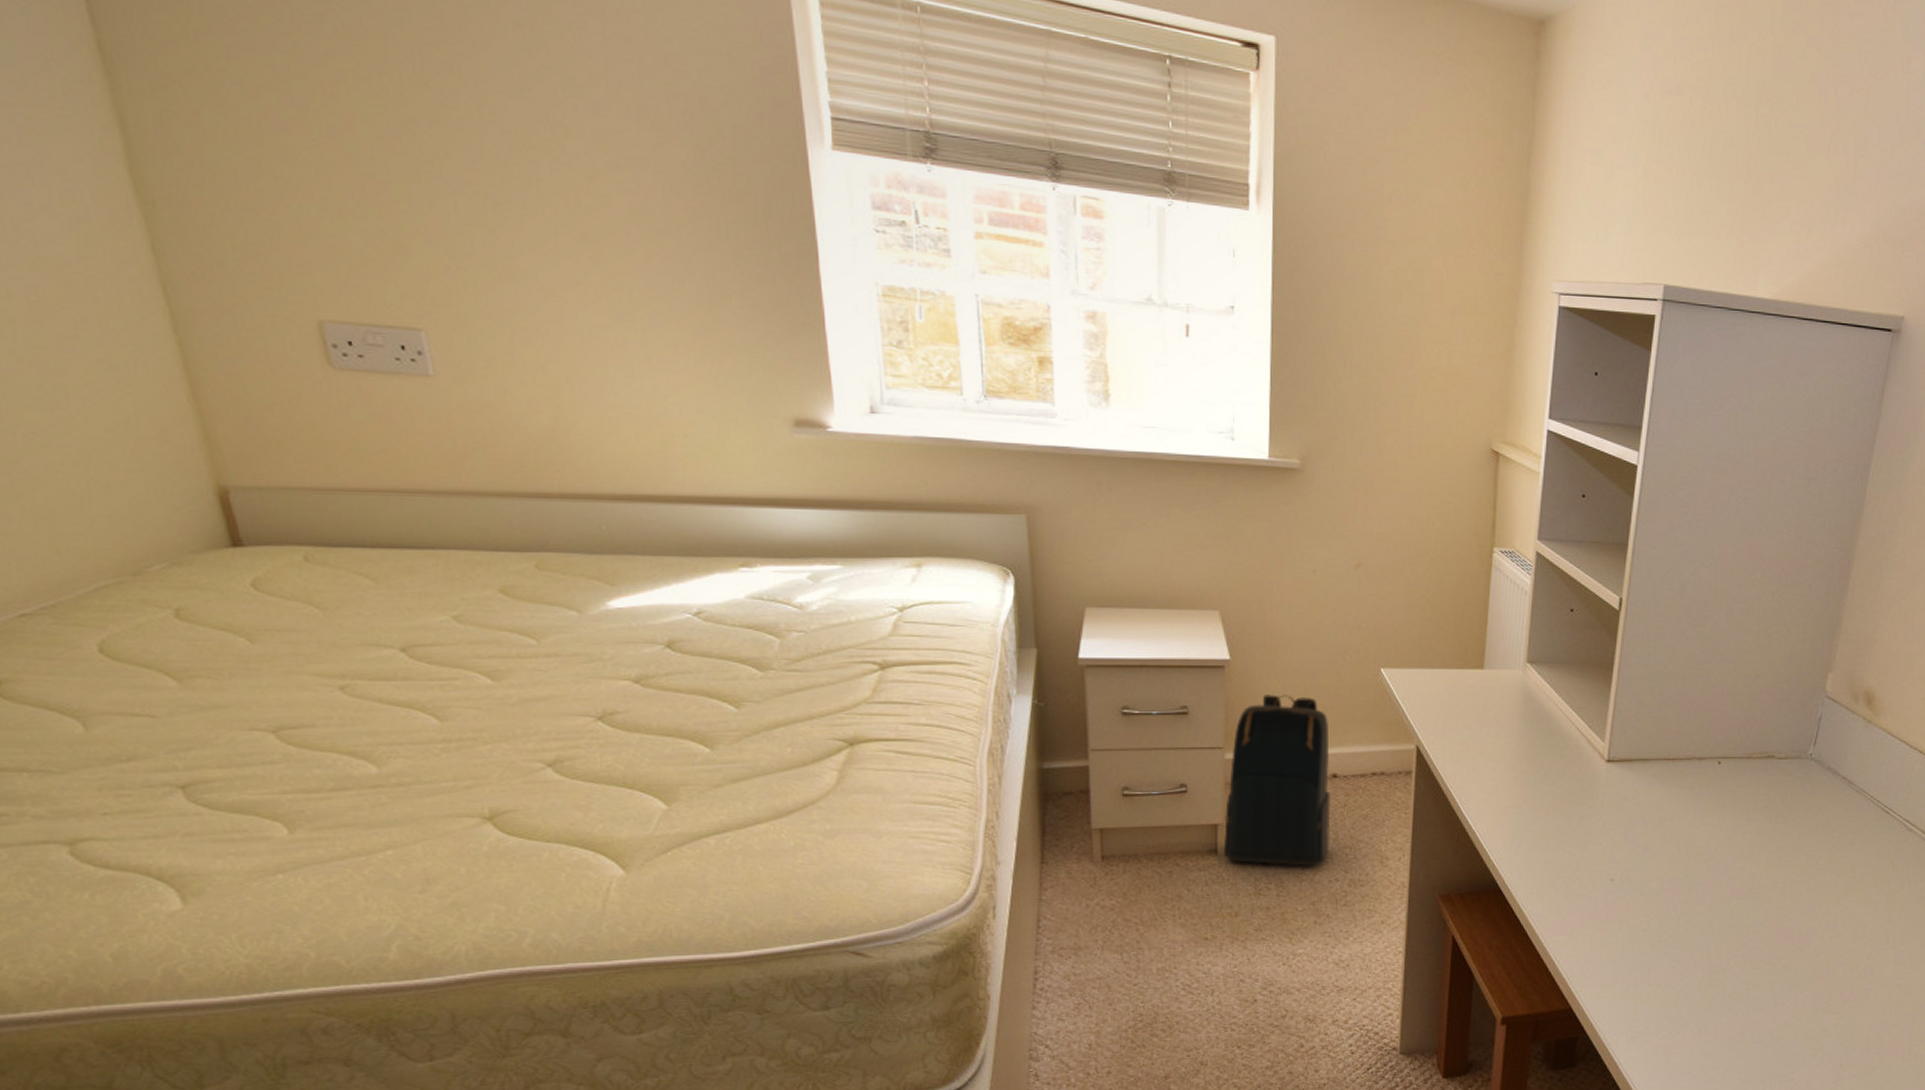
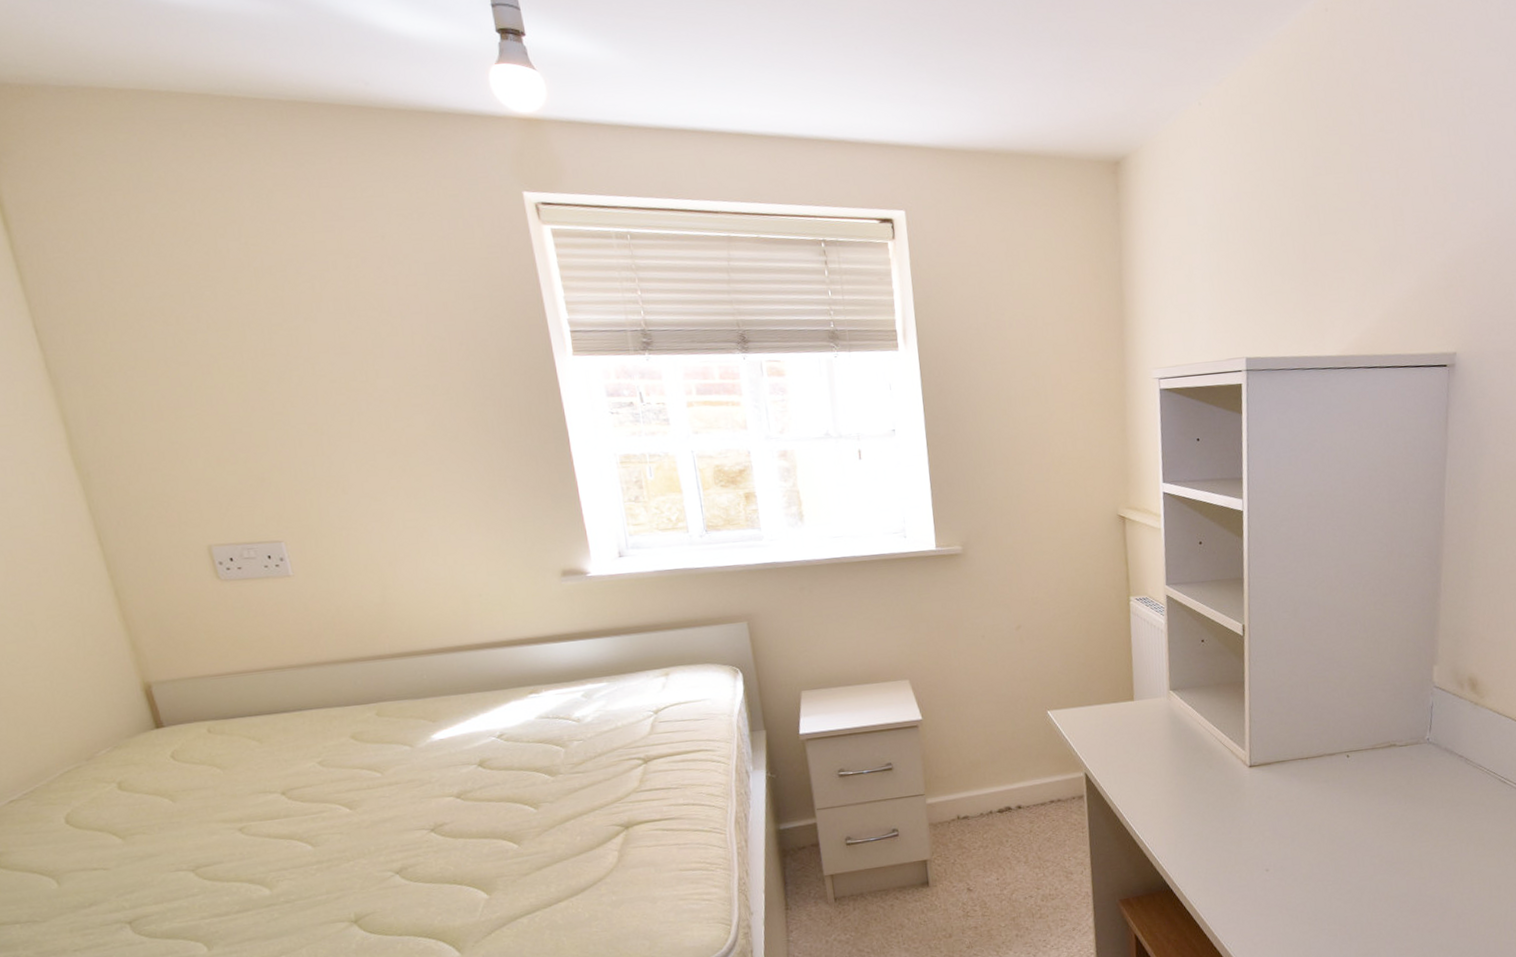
backpack: present [1223,694,1331,866] -> none [931,743,1022,890]

